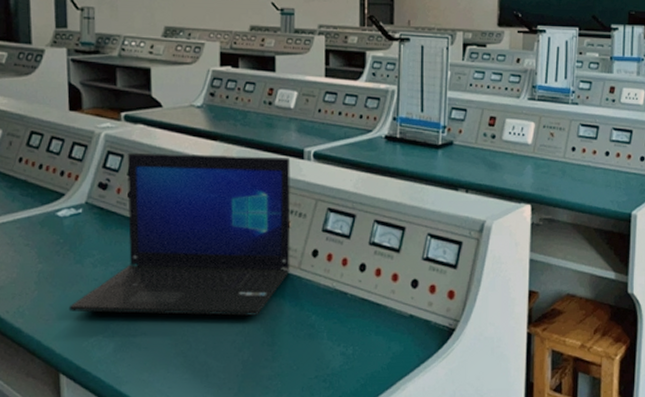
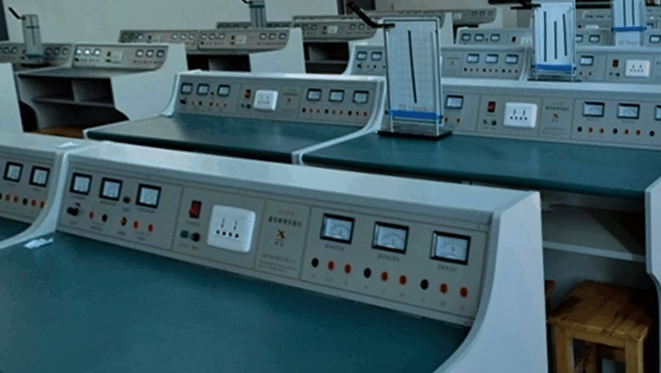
laptop: present [68,152,291,316] -> none [51,164,290,349]

